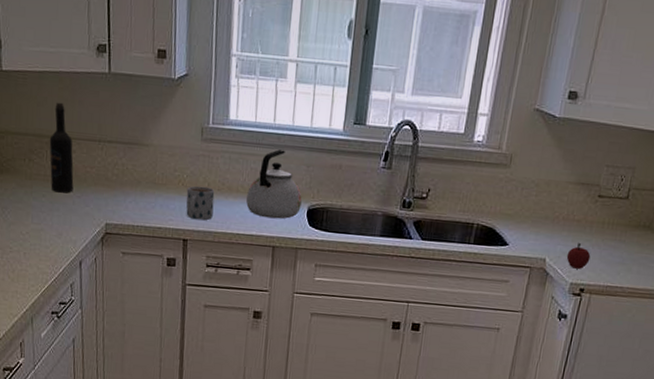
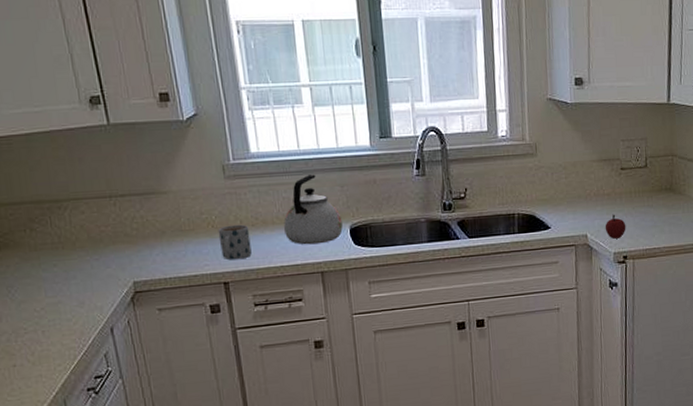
wine bottle: present [49,102,74,193] -> none [50,163,89,259]

